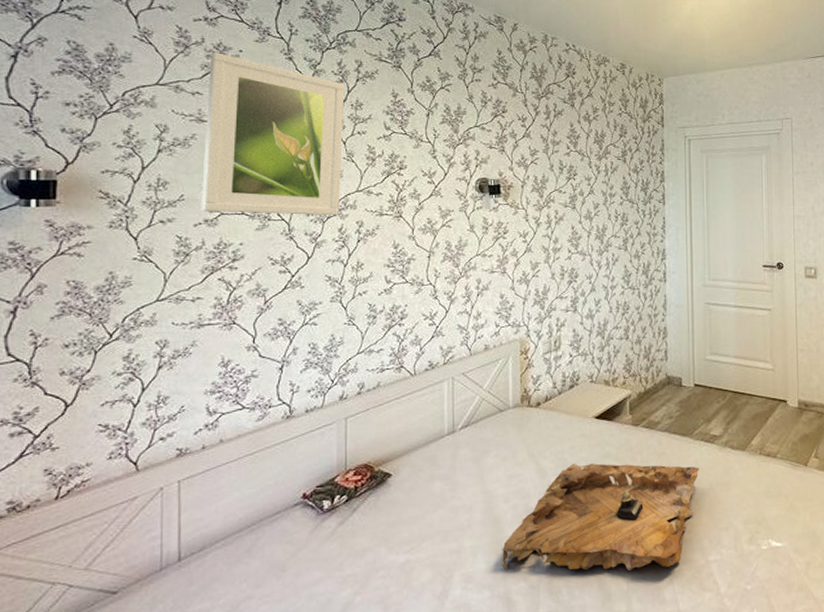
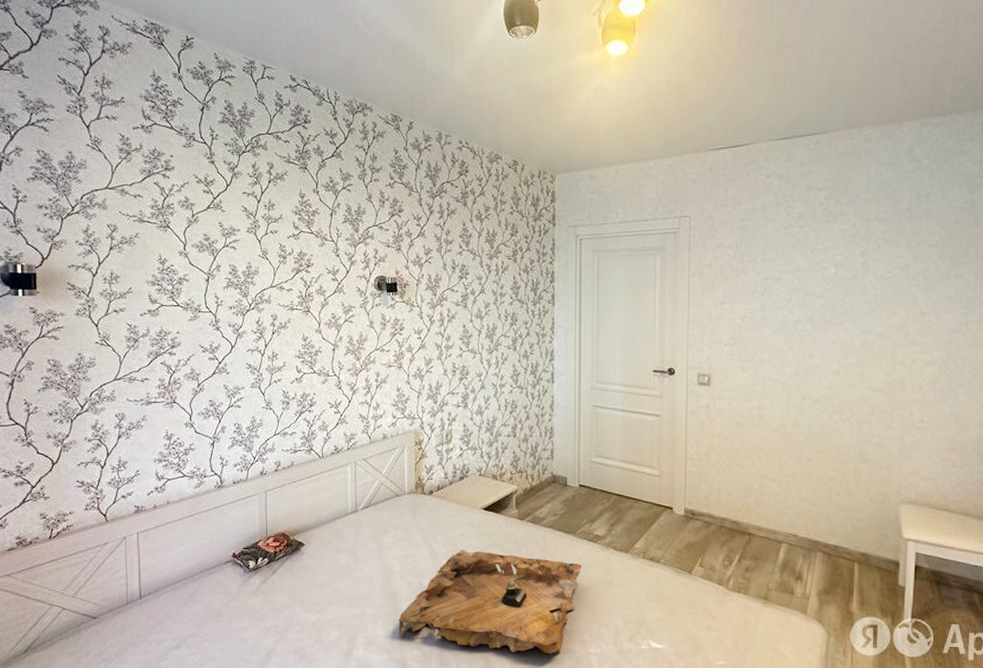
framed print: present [201,53,345,216] -> none [145,158,259,309]

